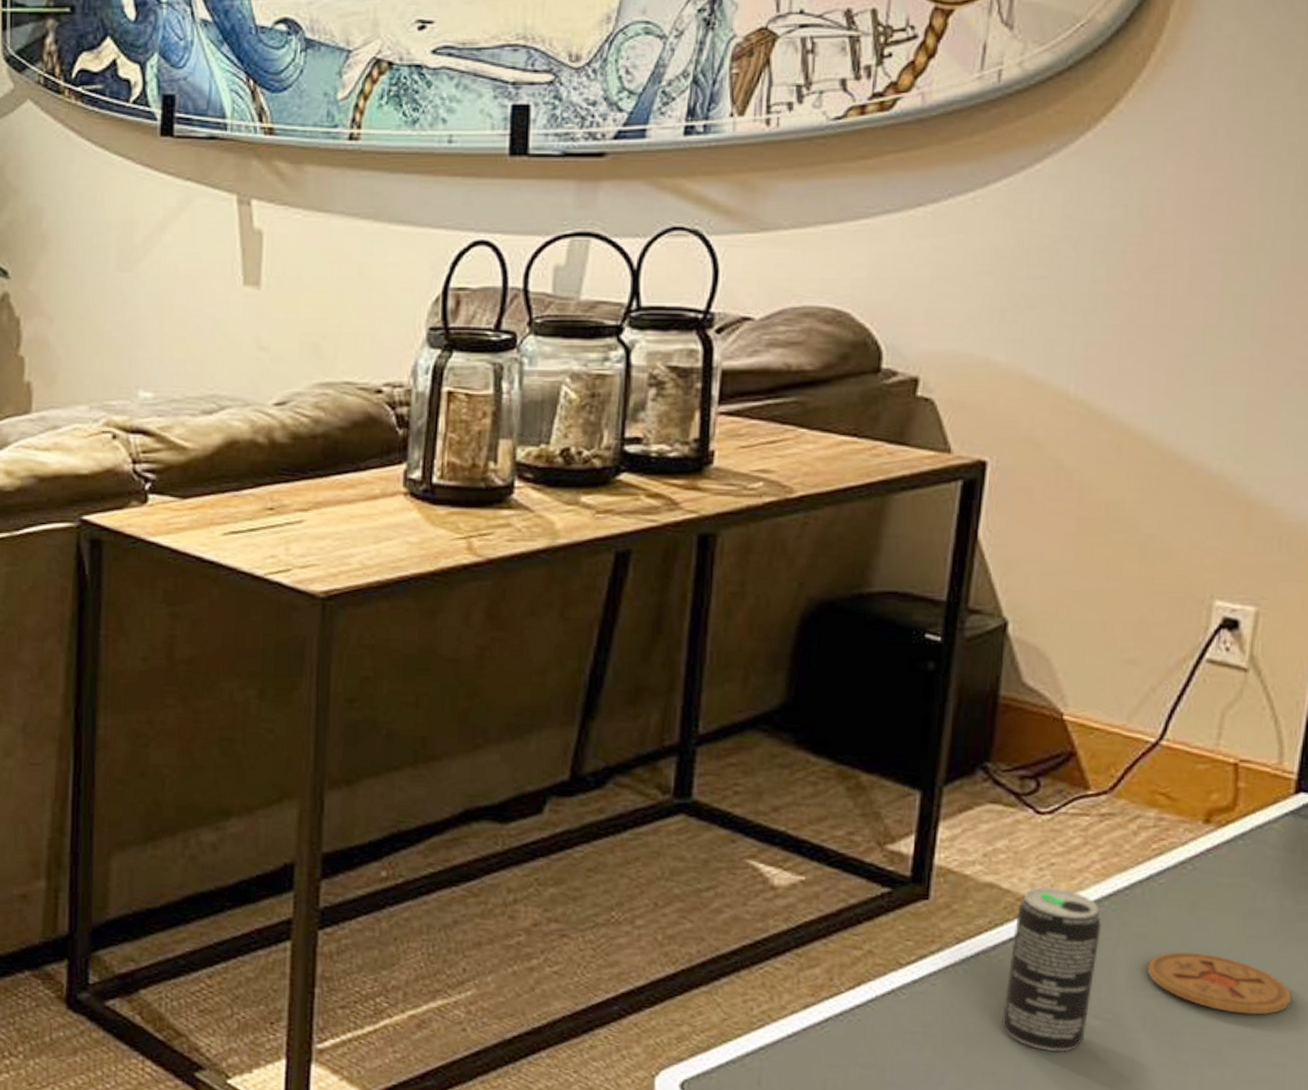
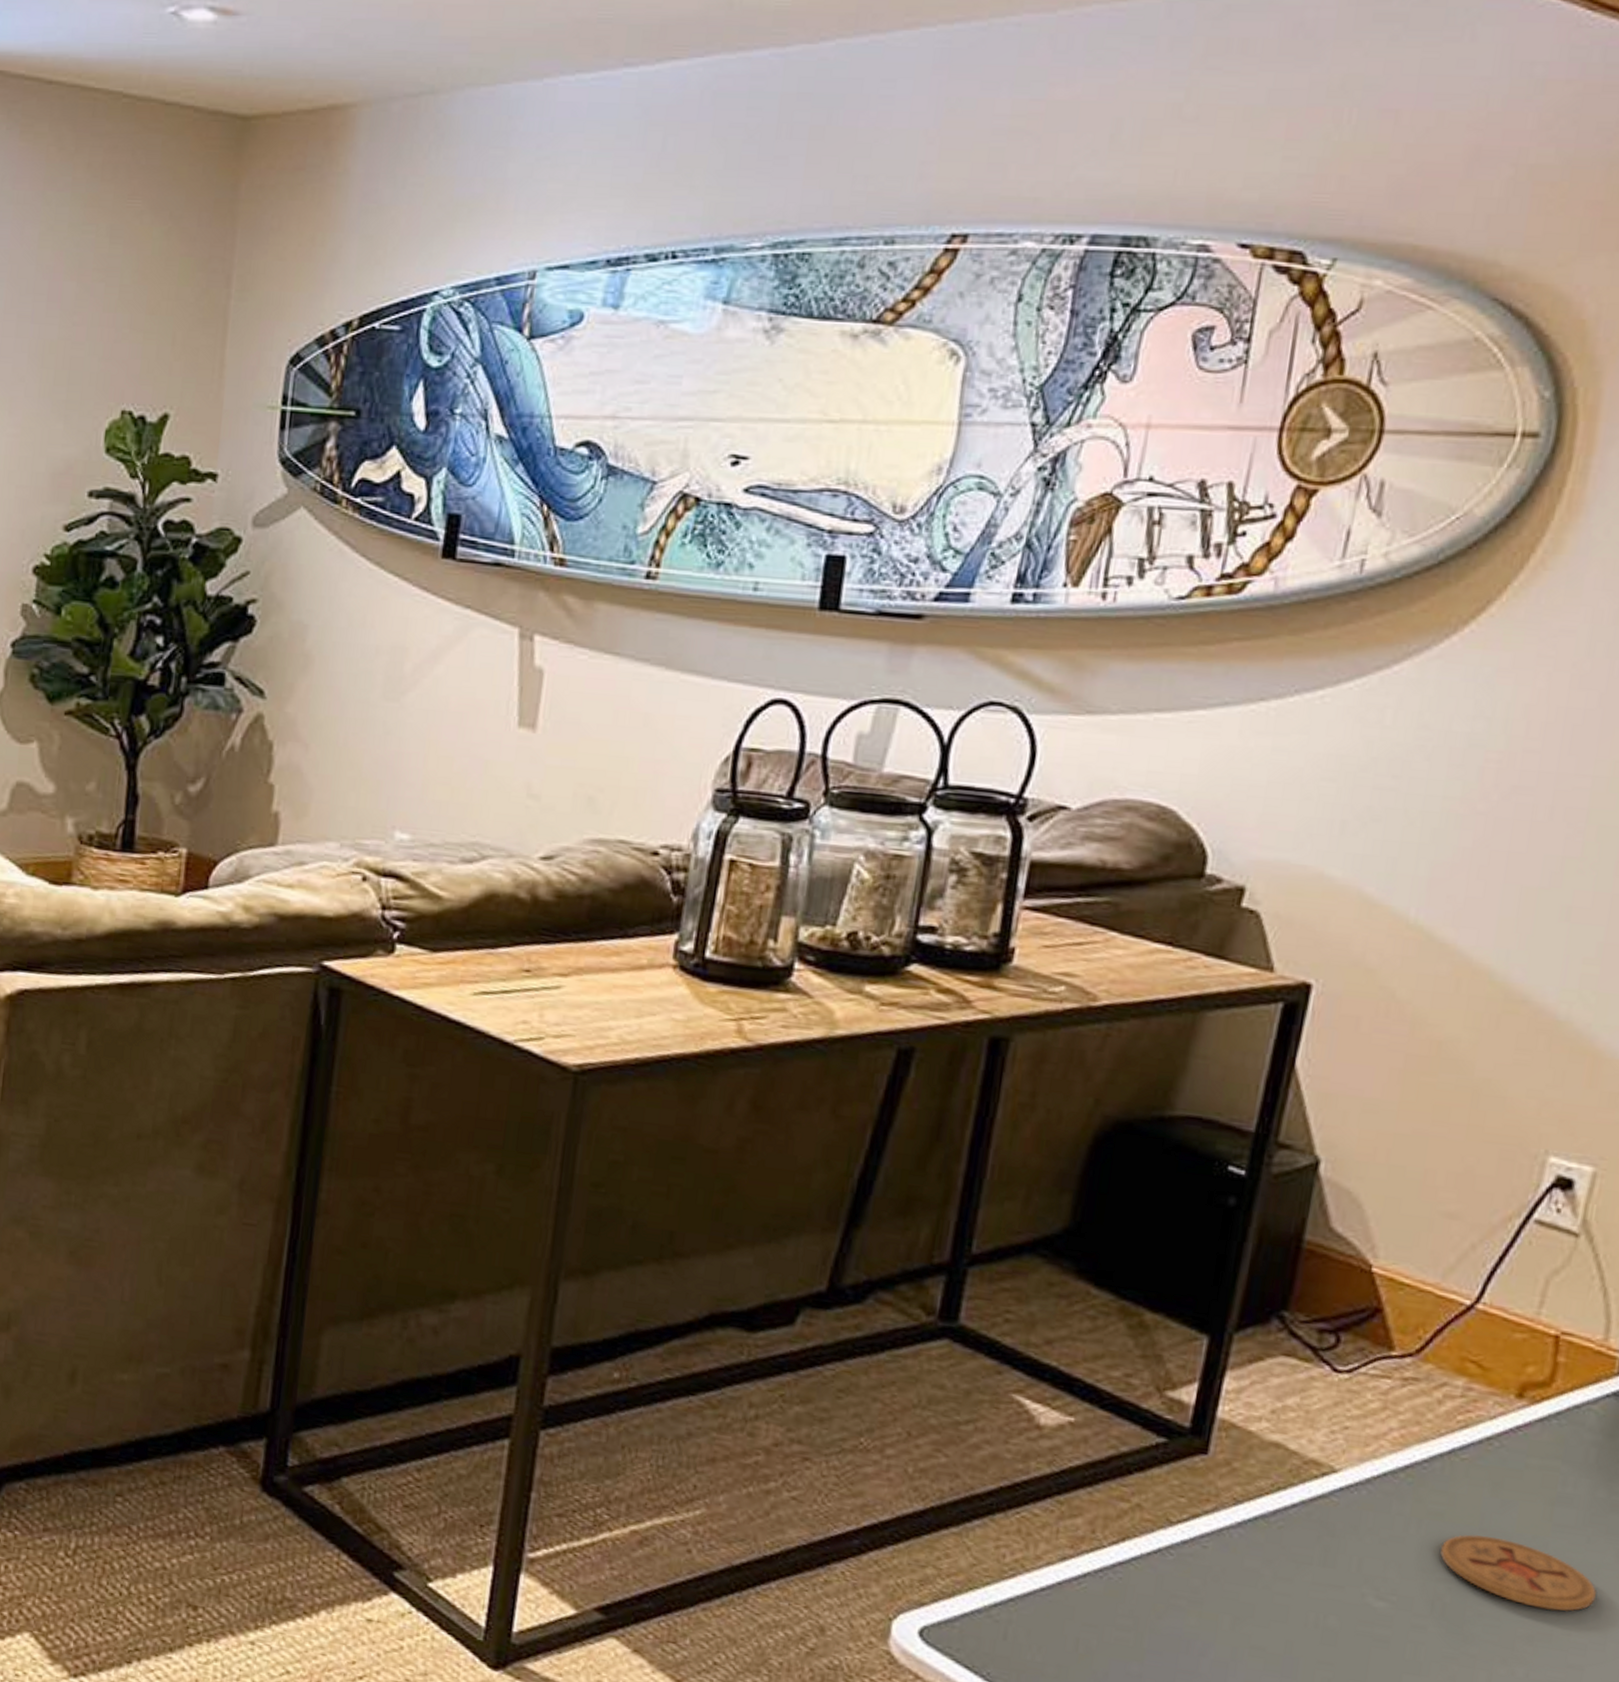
beverage can: present [1002,887,1101,1052] -> none [1276,1451,1395,1633]

